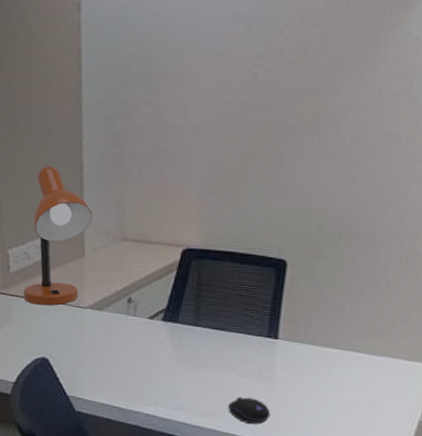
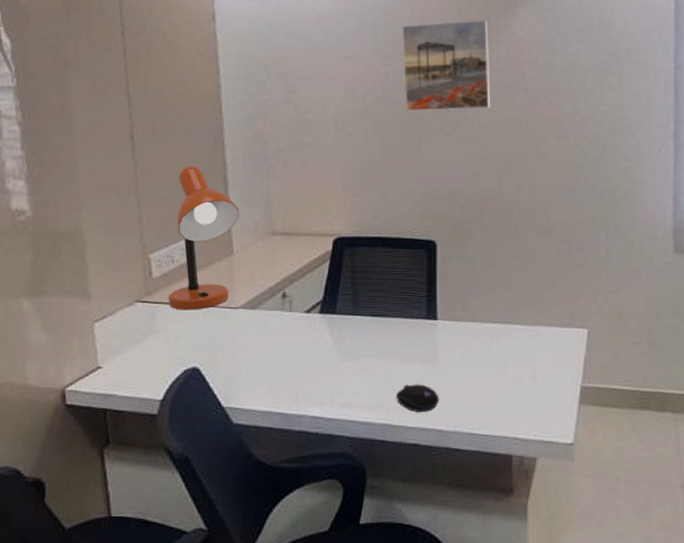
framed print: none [271,13,380,121] -> present [401,19,491,112]

